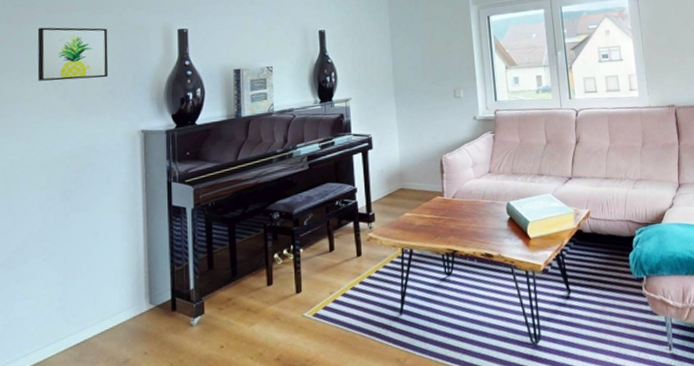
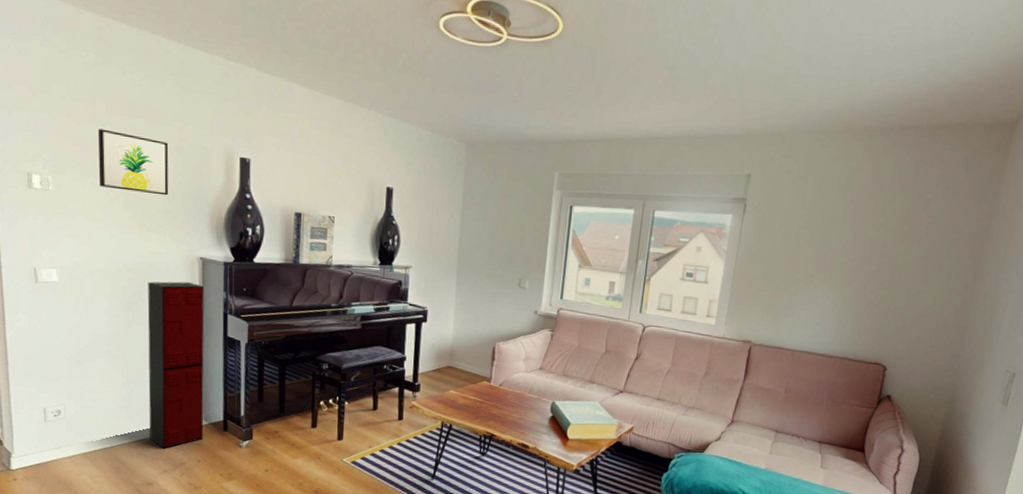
locker: none [87,157,150,348] -> present [147,281,205,449]

